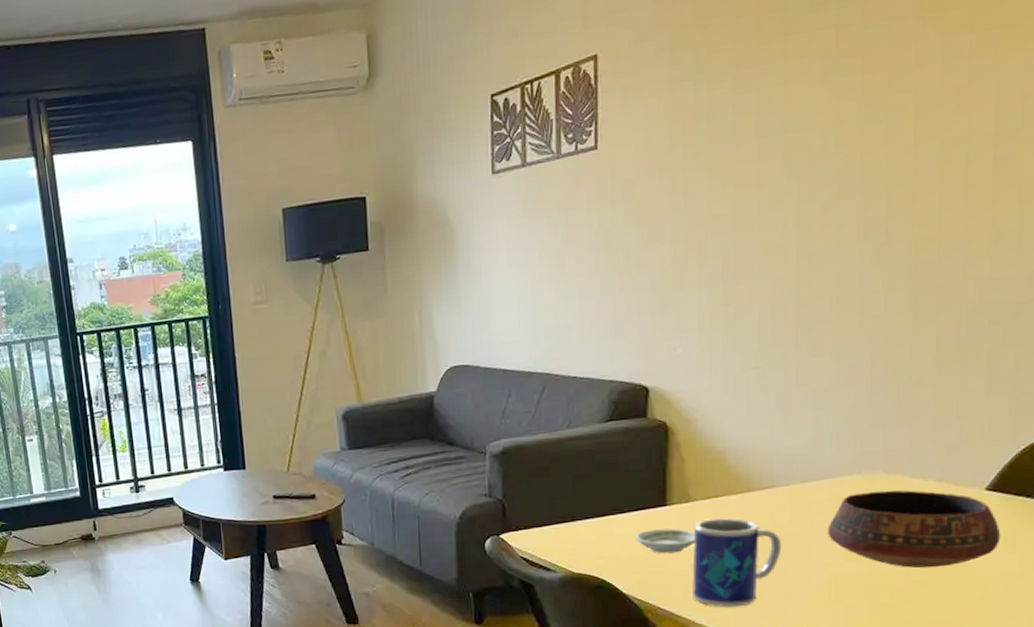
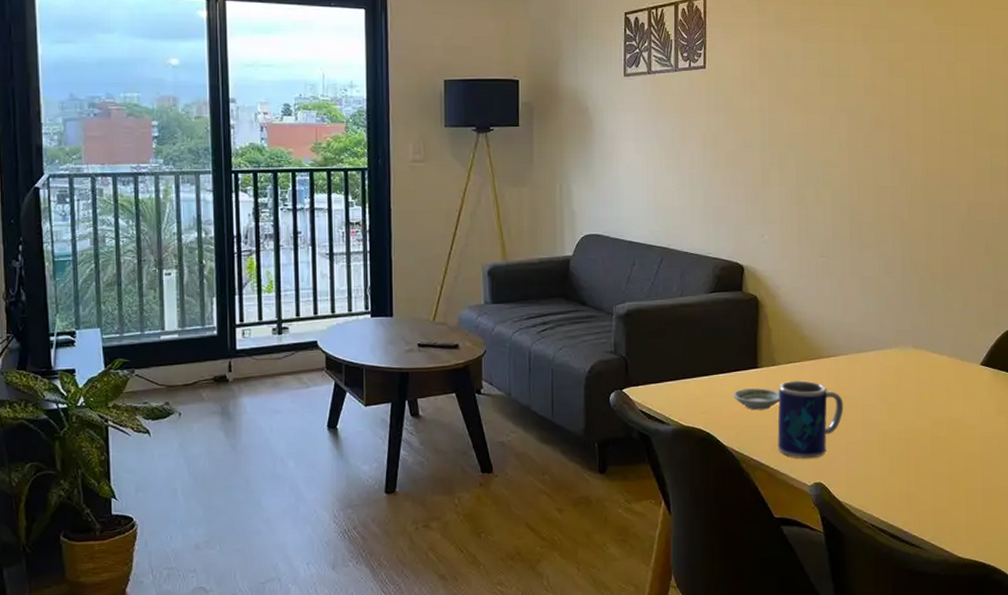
bowl: present [827,489,1001,569] -> none [876,362,992,427]

